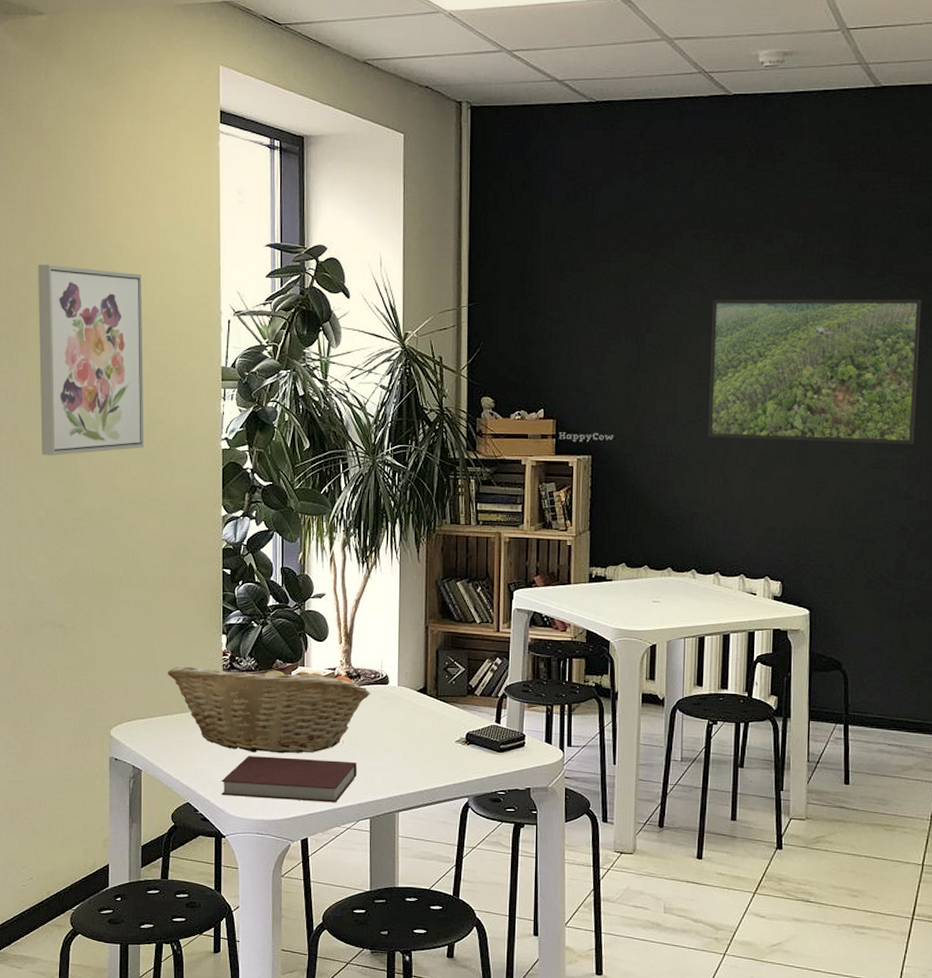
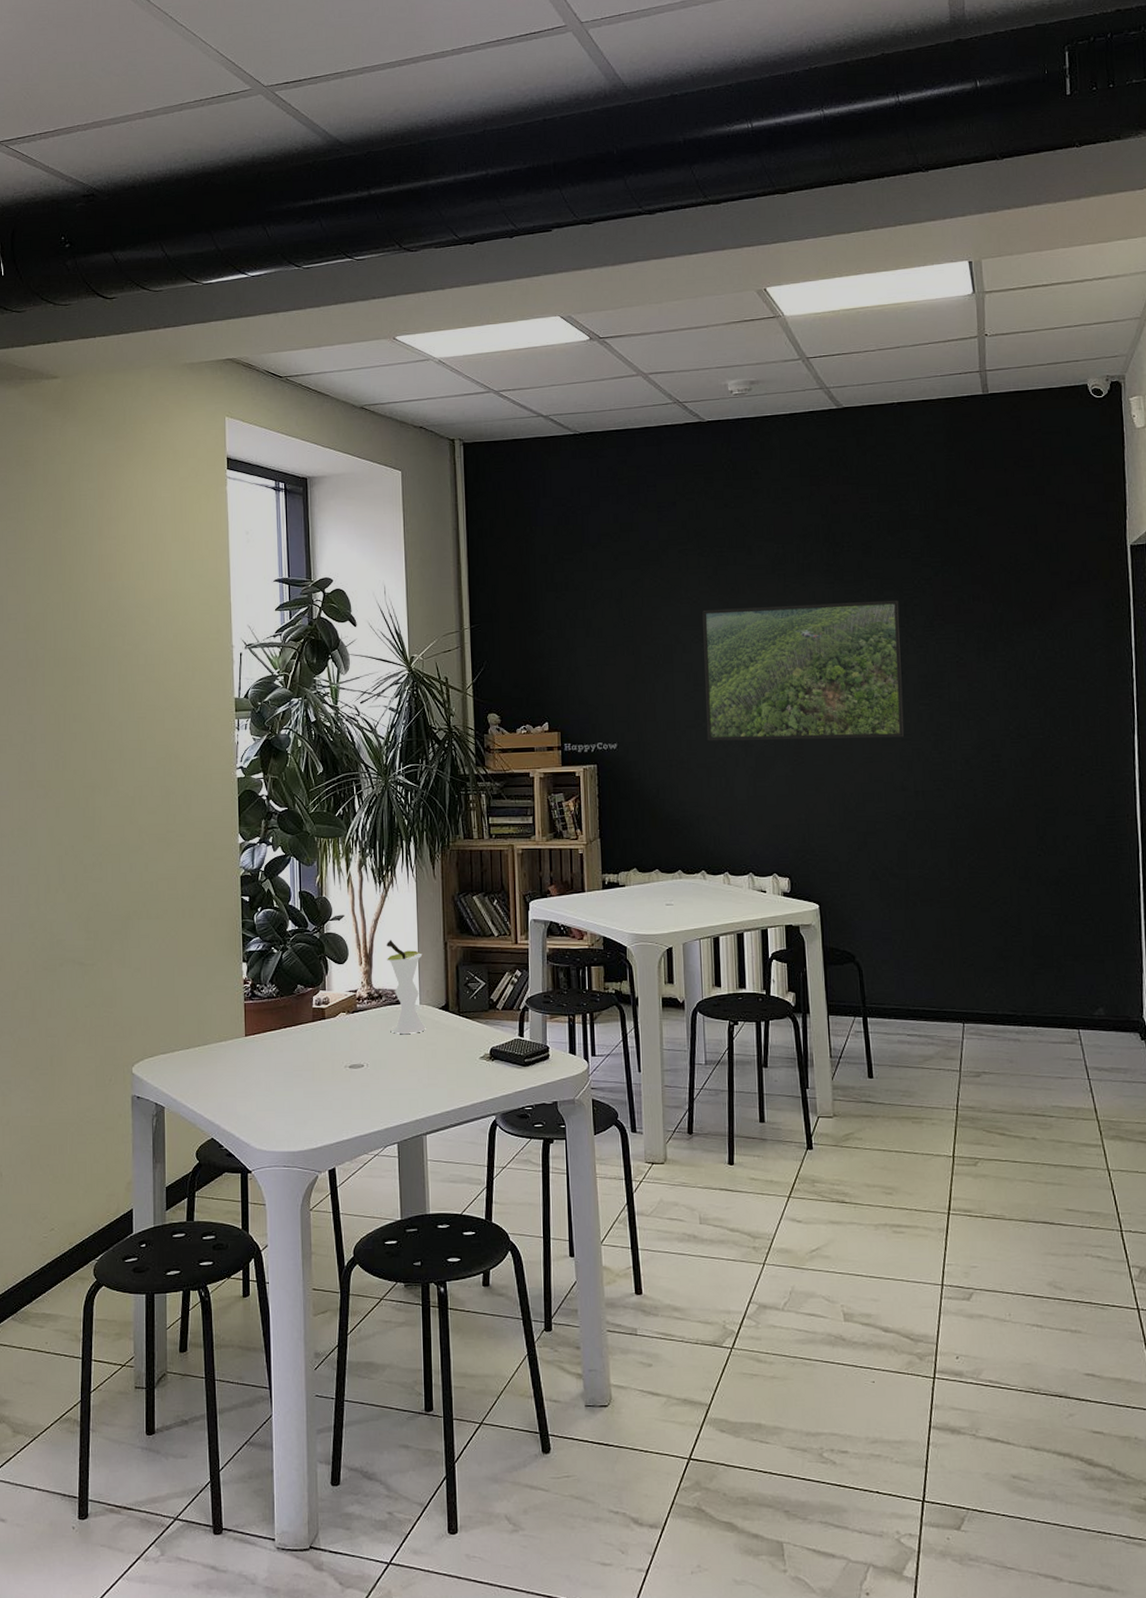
wall art: present [38,264,144,456] -> none [54,609,161,794]
fruit basket: present [168,661,371,754] -> none [189,986,393,1082]
notebook: present [221,756,357,803] -> none [245,1085,382,1130]
vase: none [367,621,403,714] -> present [387,940,426,1034]

